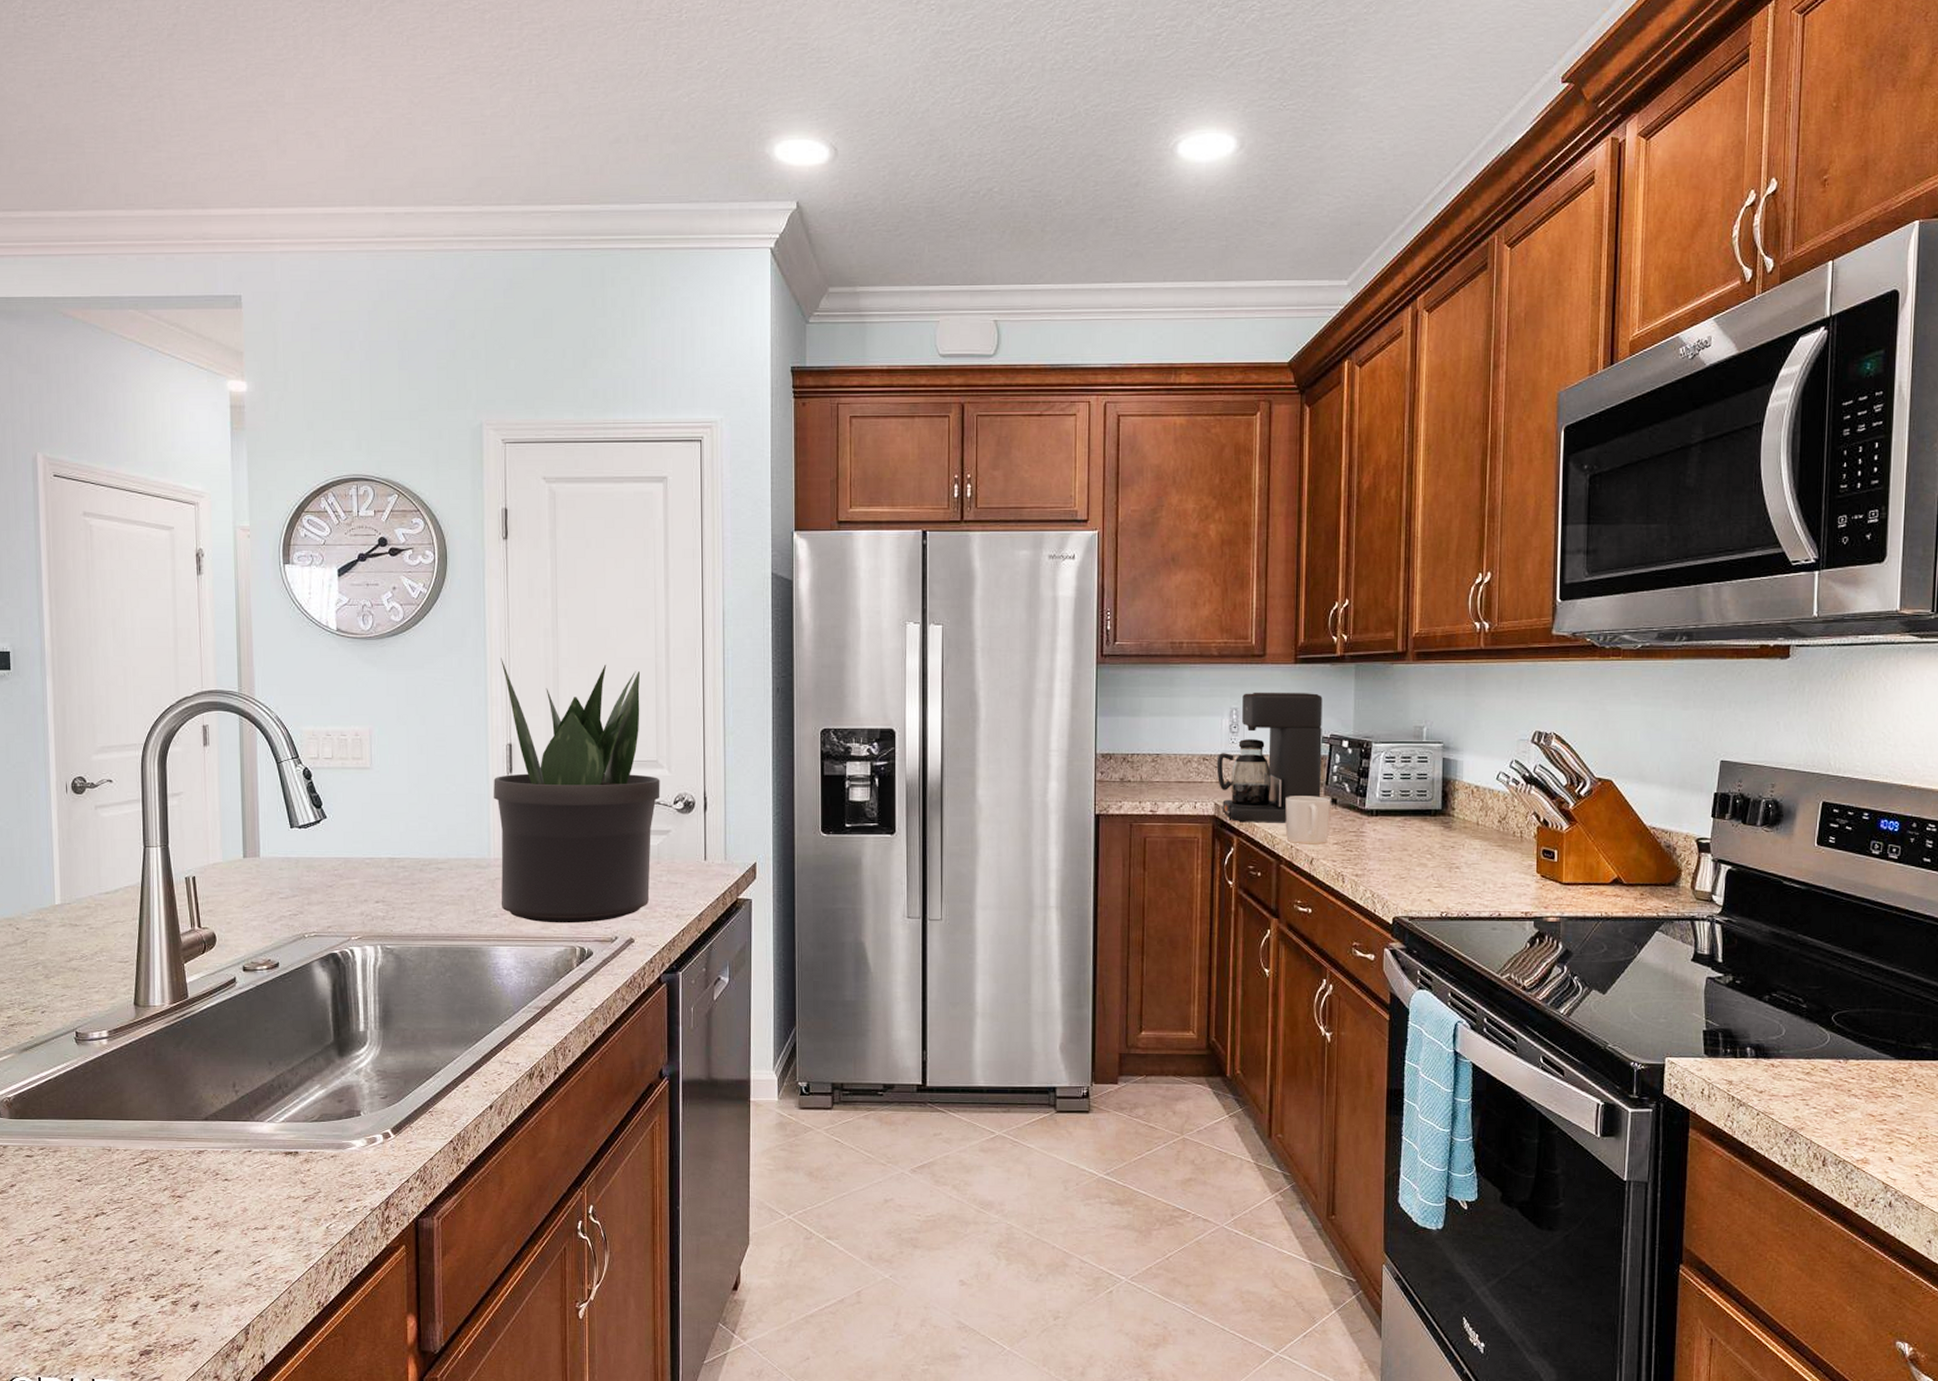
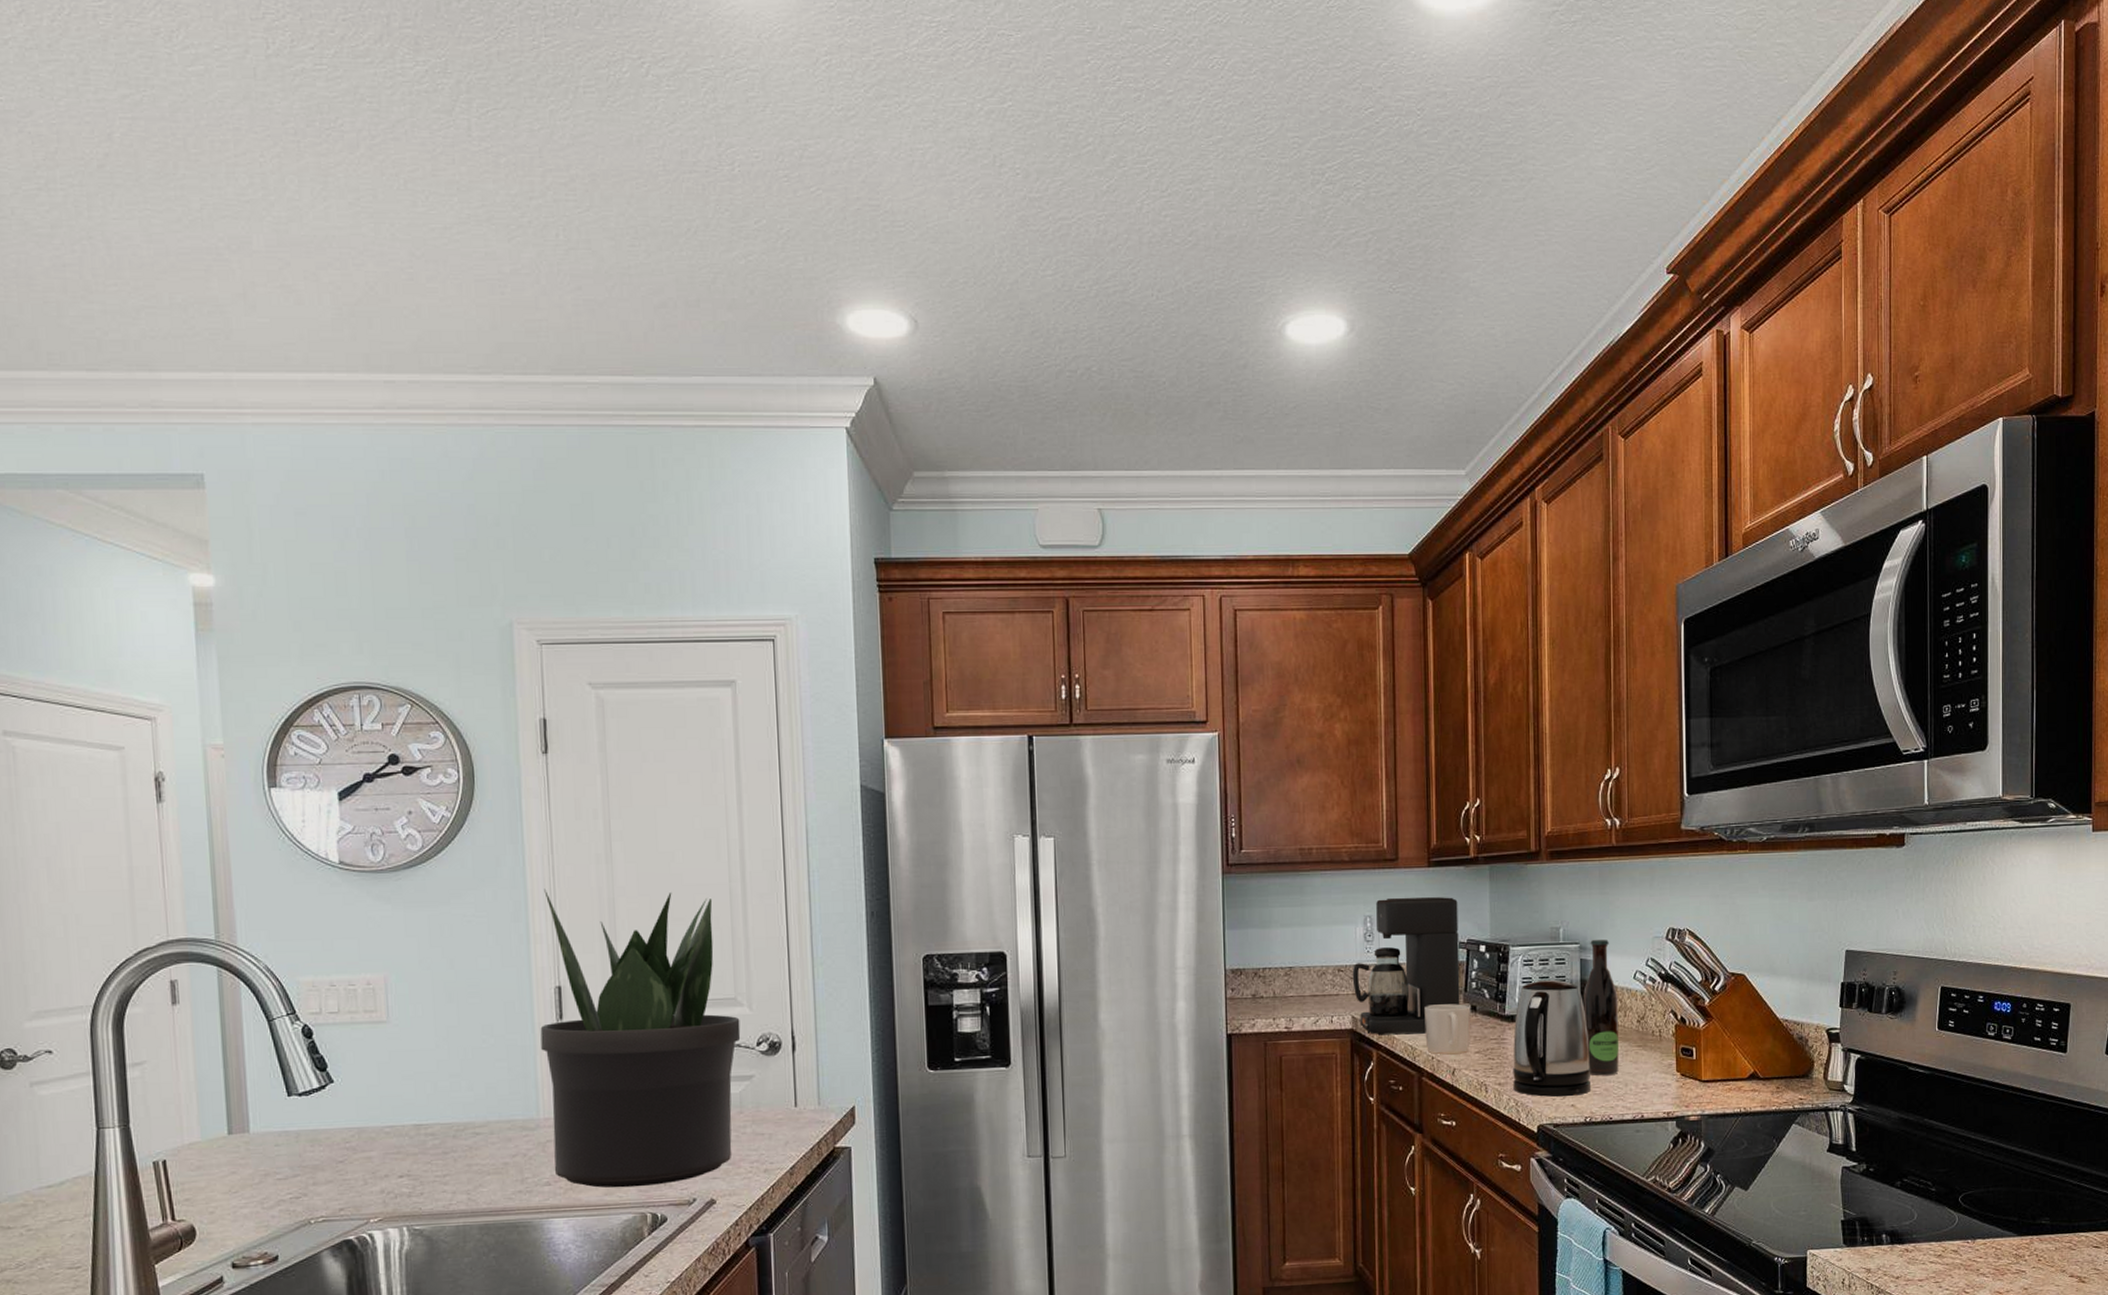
kettle: none [1370,776,1449,890] -> present [1513,979,1592,1097]
bottle: none [1443,739,1480,873] -> present [1582,939,1620,1076]

